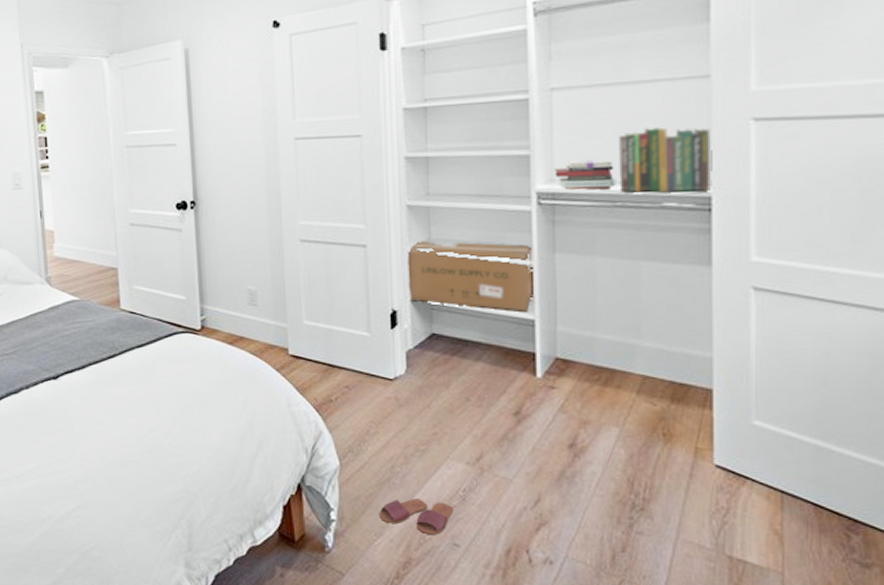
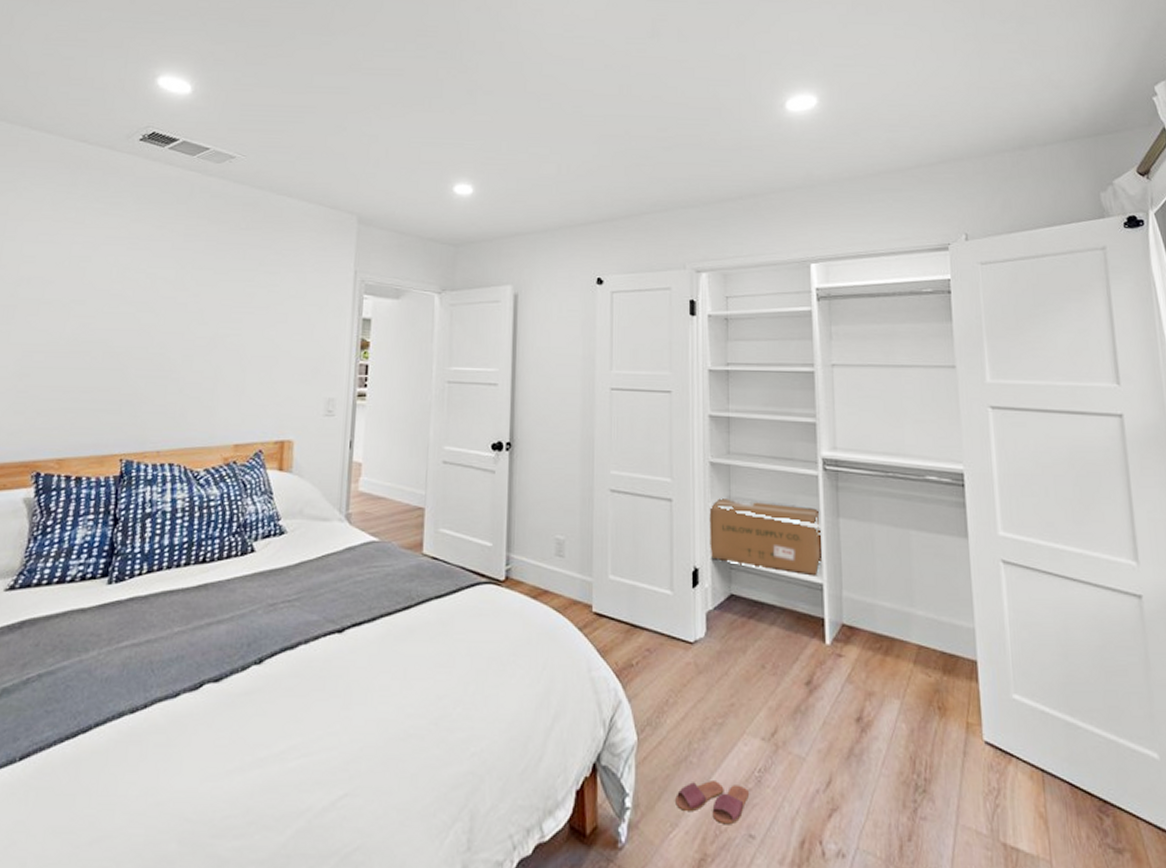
books: present [555,159,616,190] -> none [837,431,887,460]
books: present [619,127,711,193] -> none [888,407,963,469]

